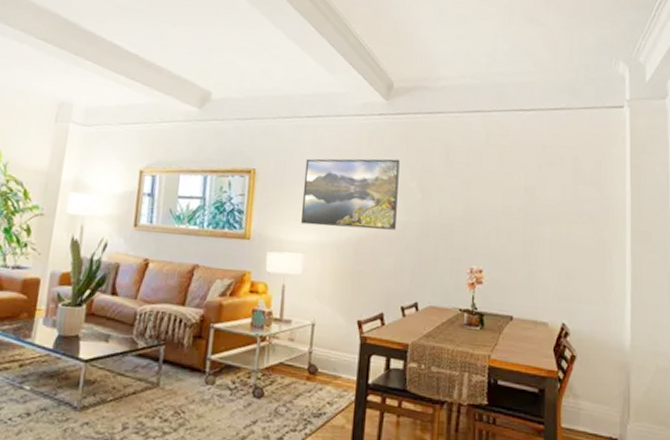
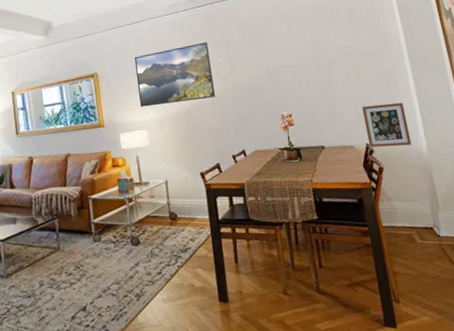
picture frame: none [565,277,615,335] -> present [361,102,412,148]

